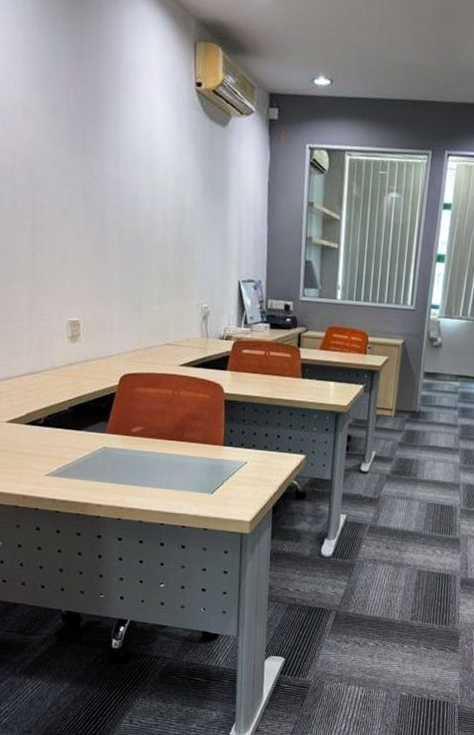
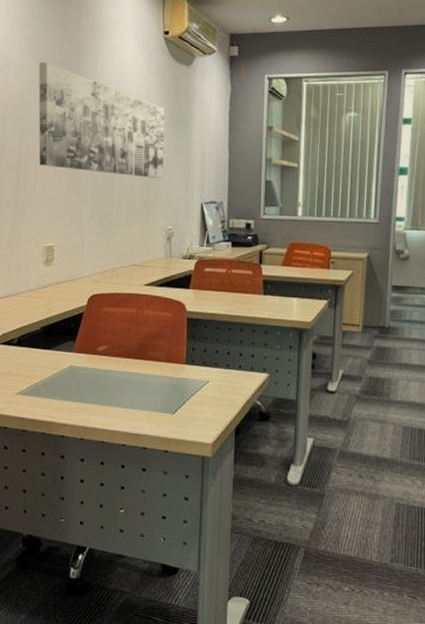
wall art: none [50,105,199,252] -> present [38,62,165,178]

